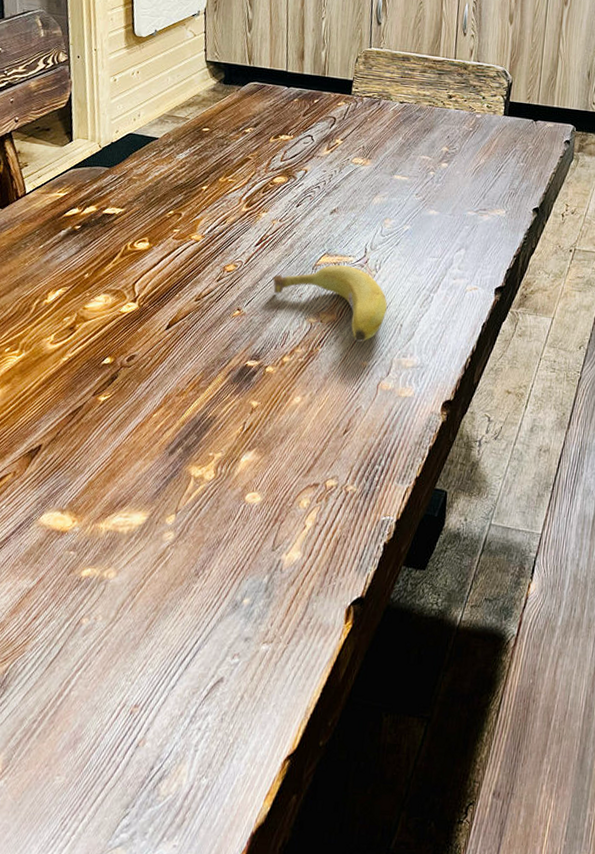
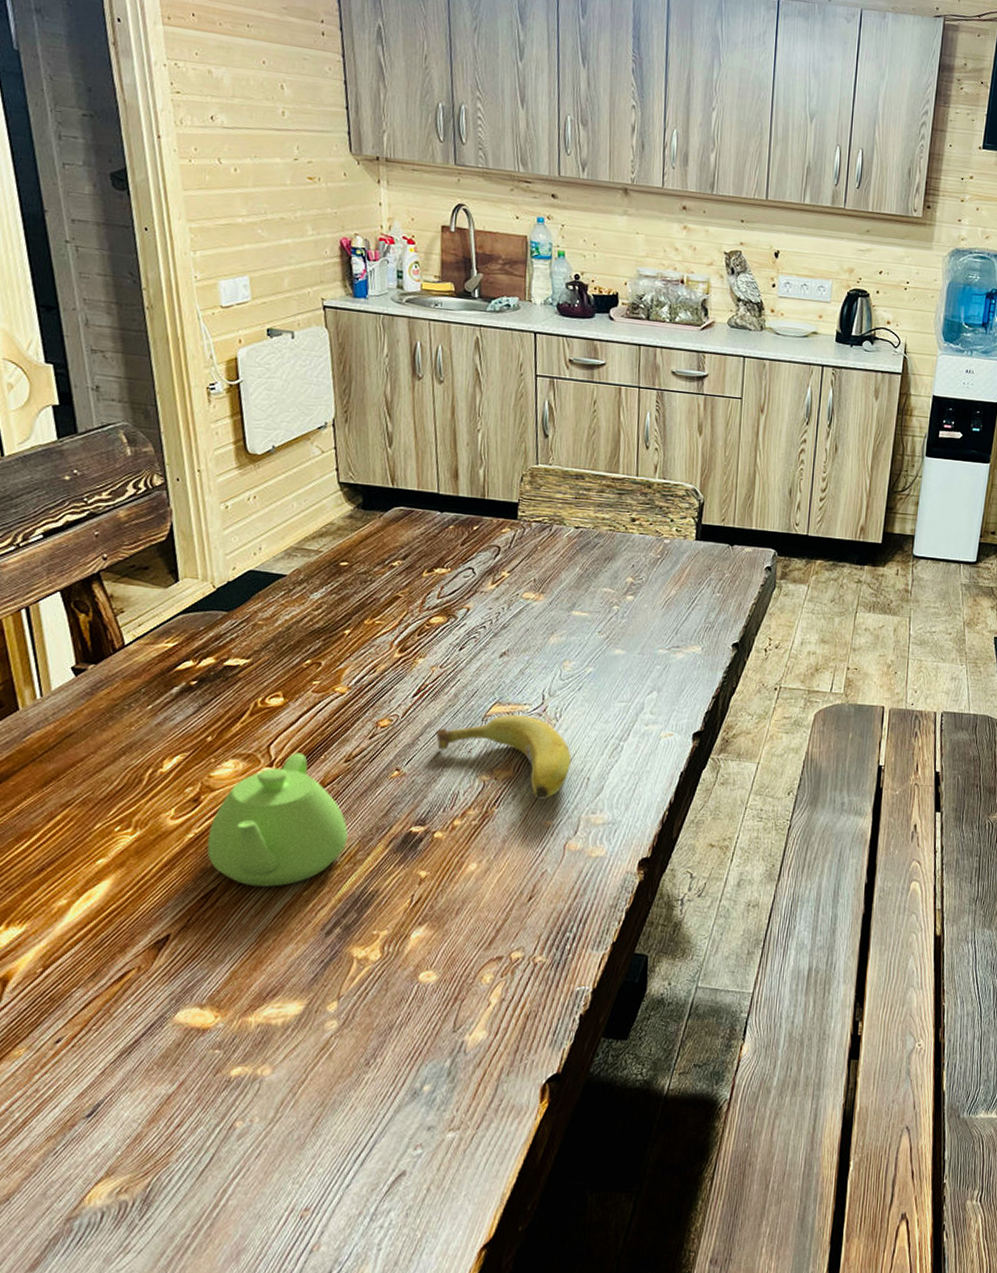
teapot: none [77,291,194,408] -> present [207,752,348,887]

